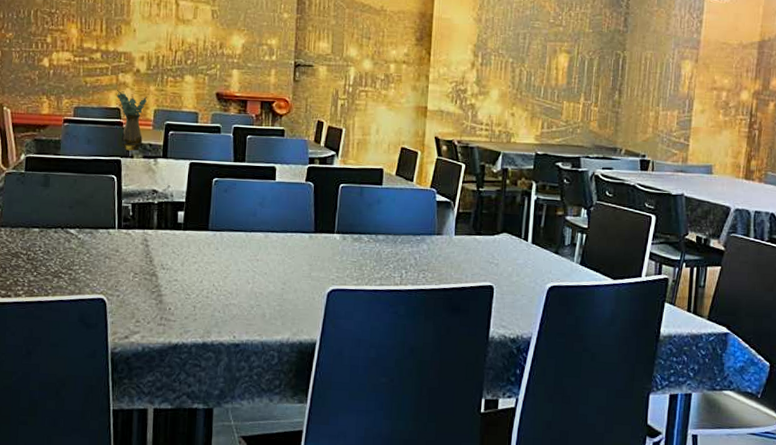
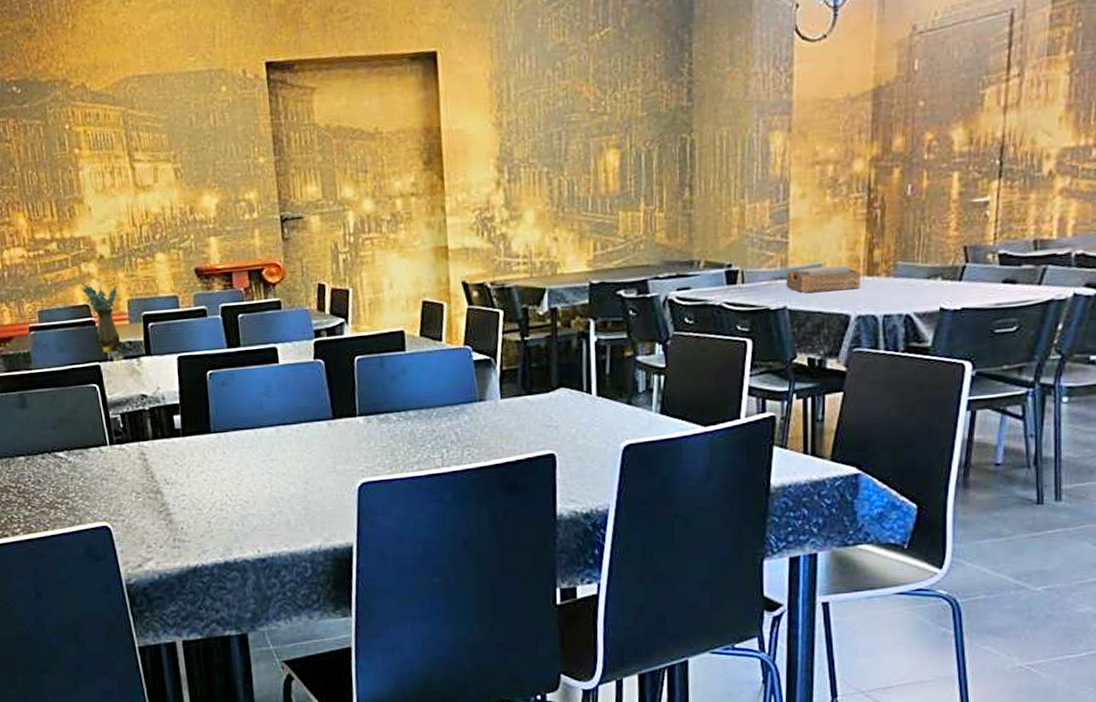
napkin holder: none [684,166,741,188] -> present [785,265,862,294]

